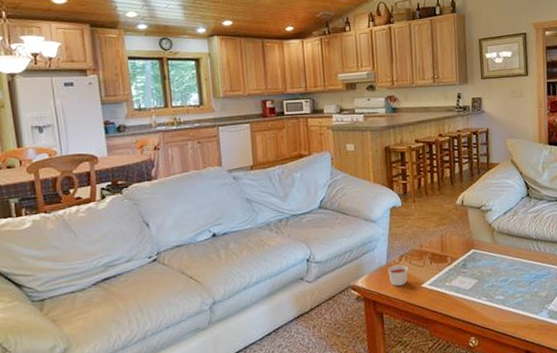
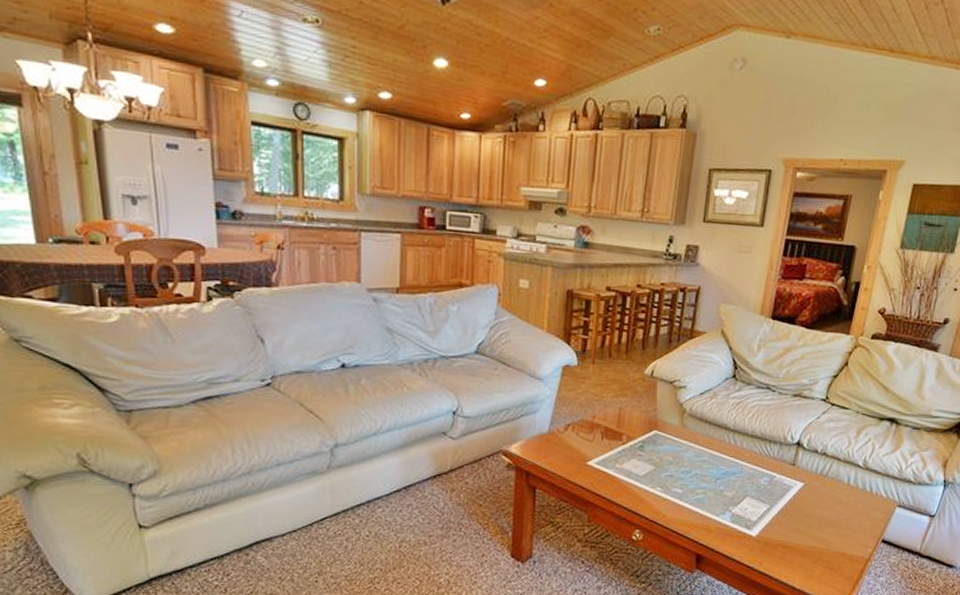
candle: present [388,264,408,286] -> none [549,434,573,459]

